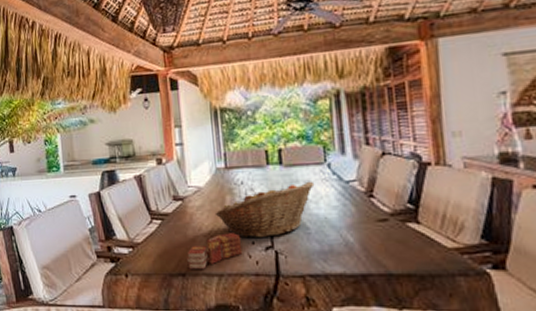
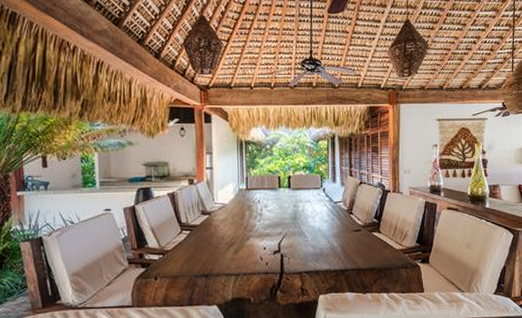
book: present [186,233,243,269] -> none [209,241,256,271]
fruit basket: present [215,181,315,239] -> none [235,201,313,245]

